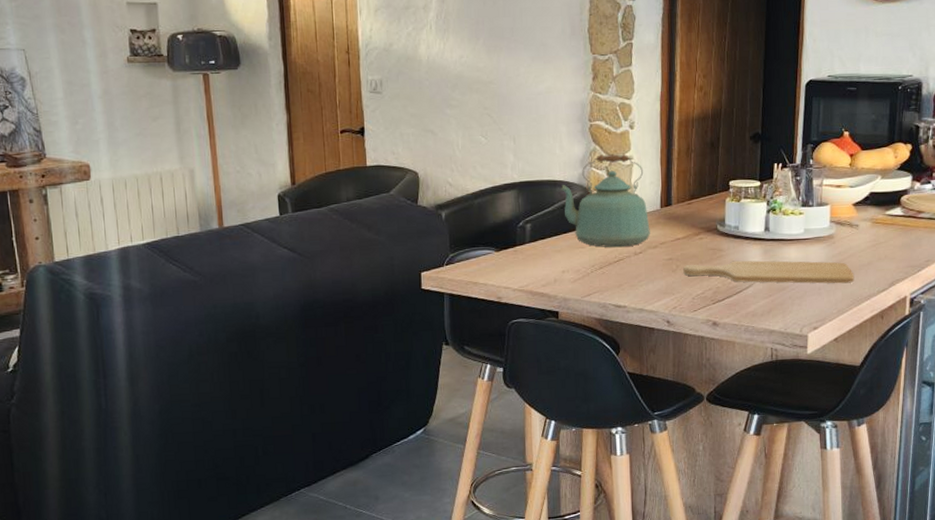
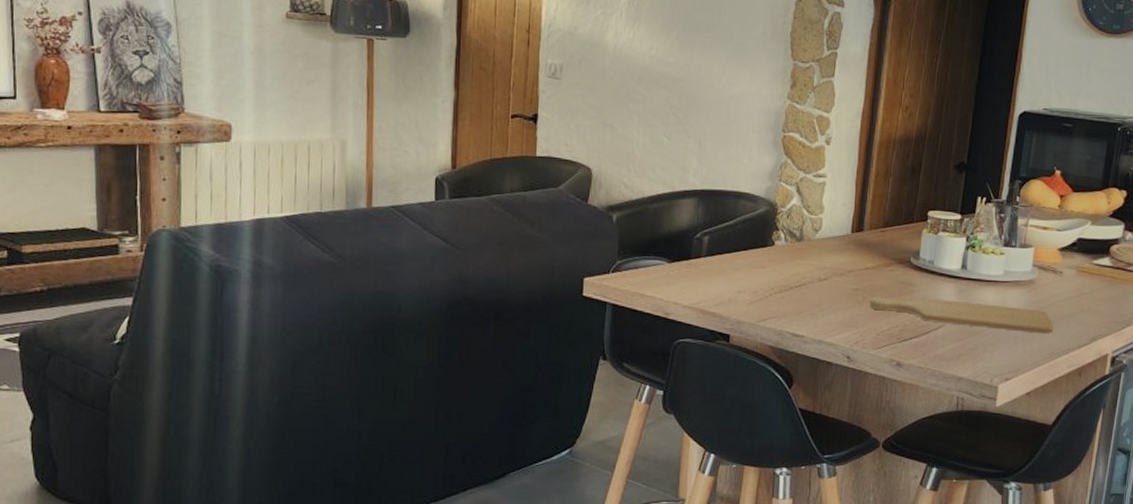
kettle: present [560,154,650,248] -> none [745,169,838,272]

